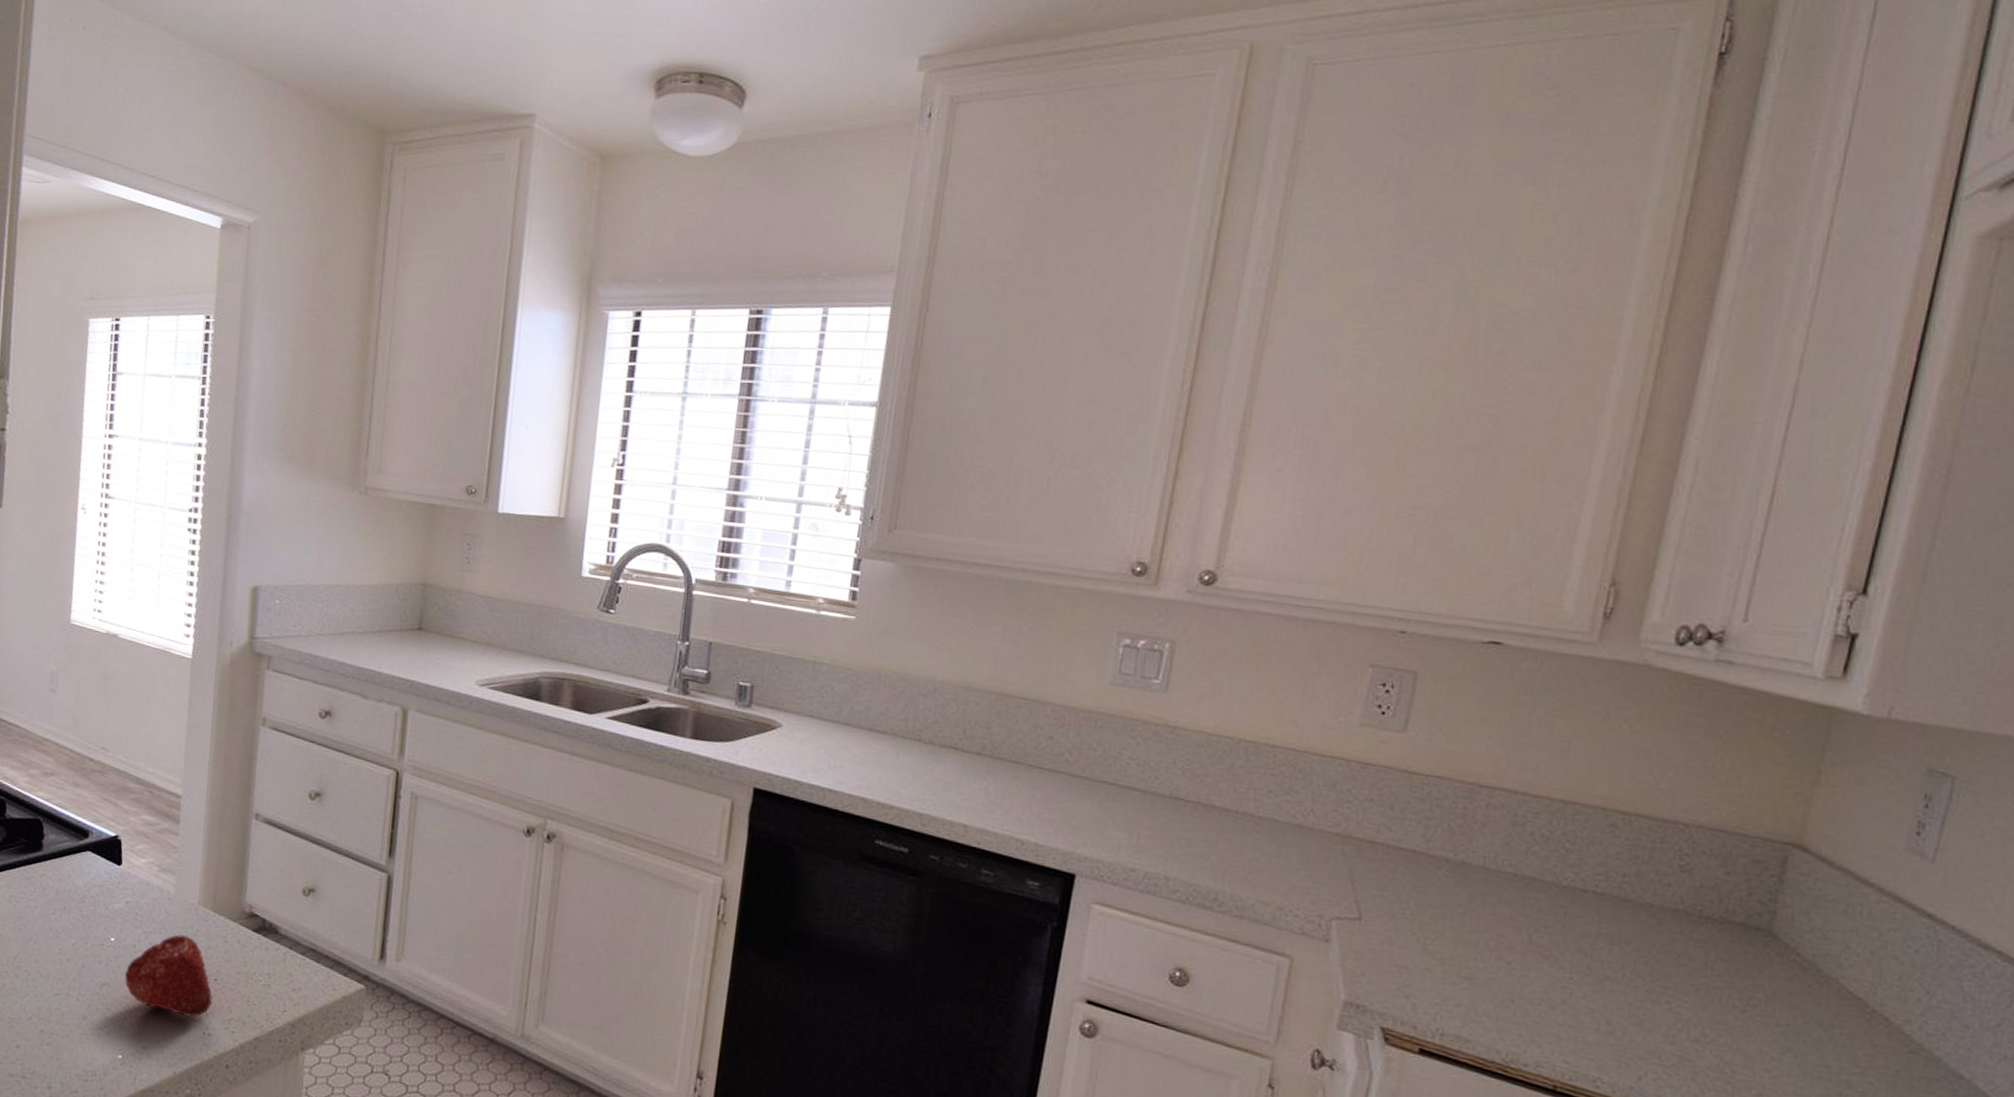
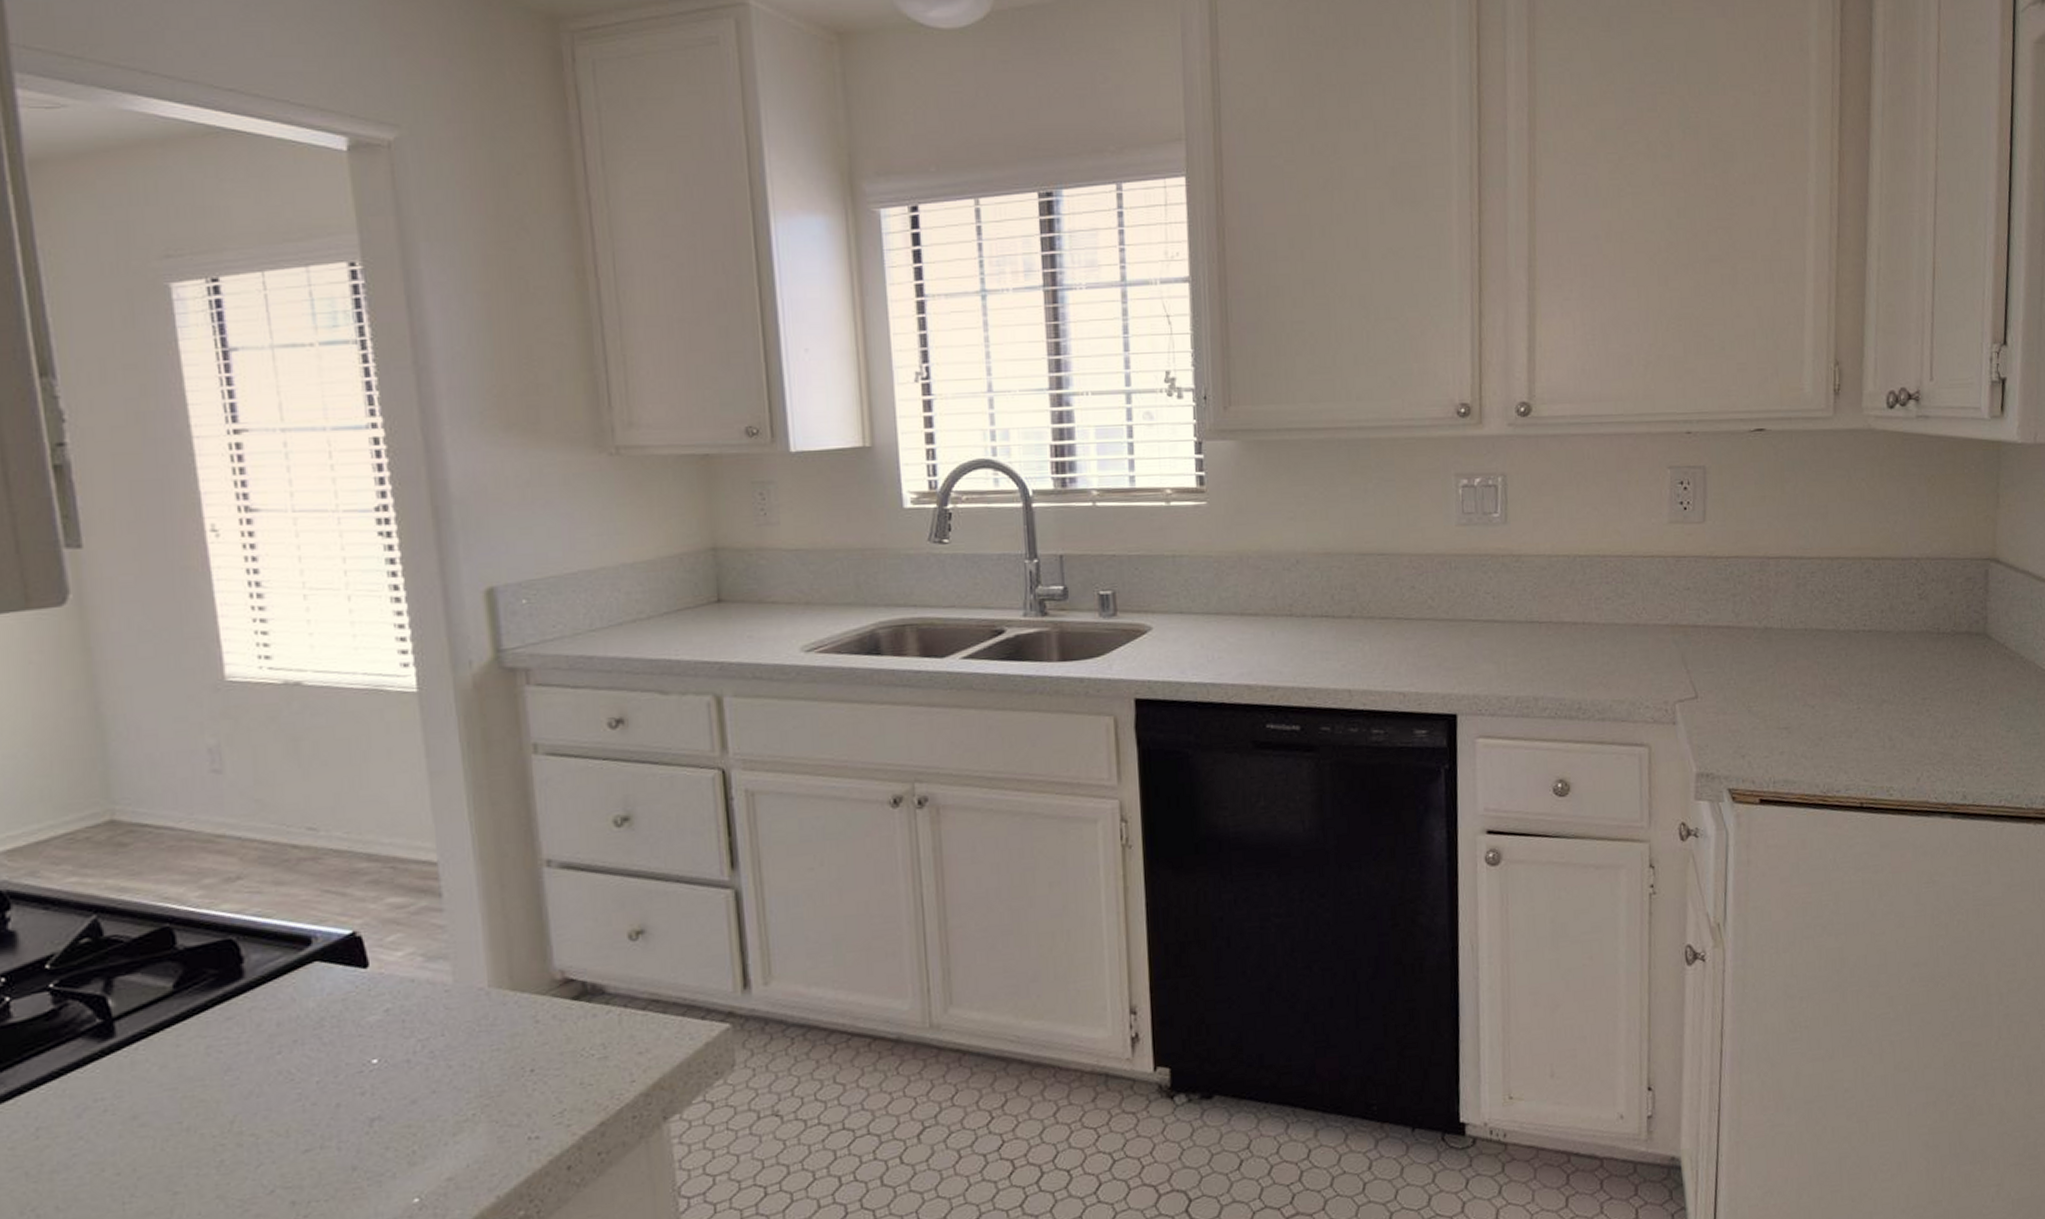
fruit: present [124,934,213,1018] -> none [401,1028,534,1130]

